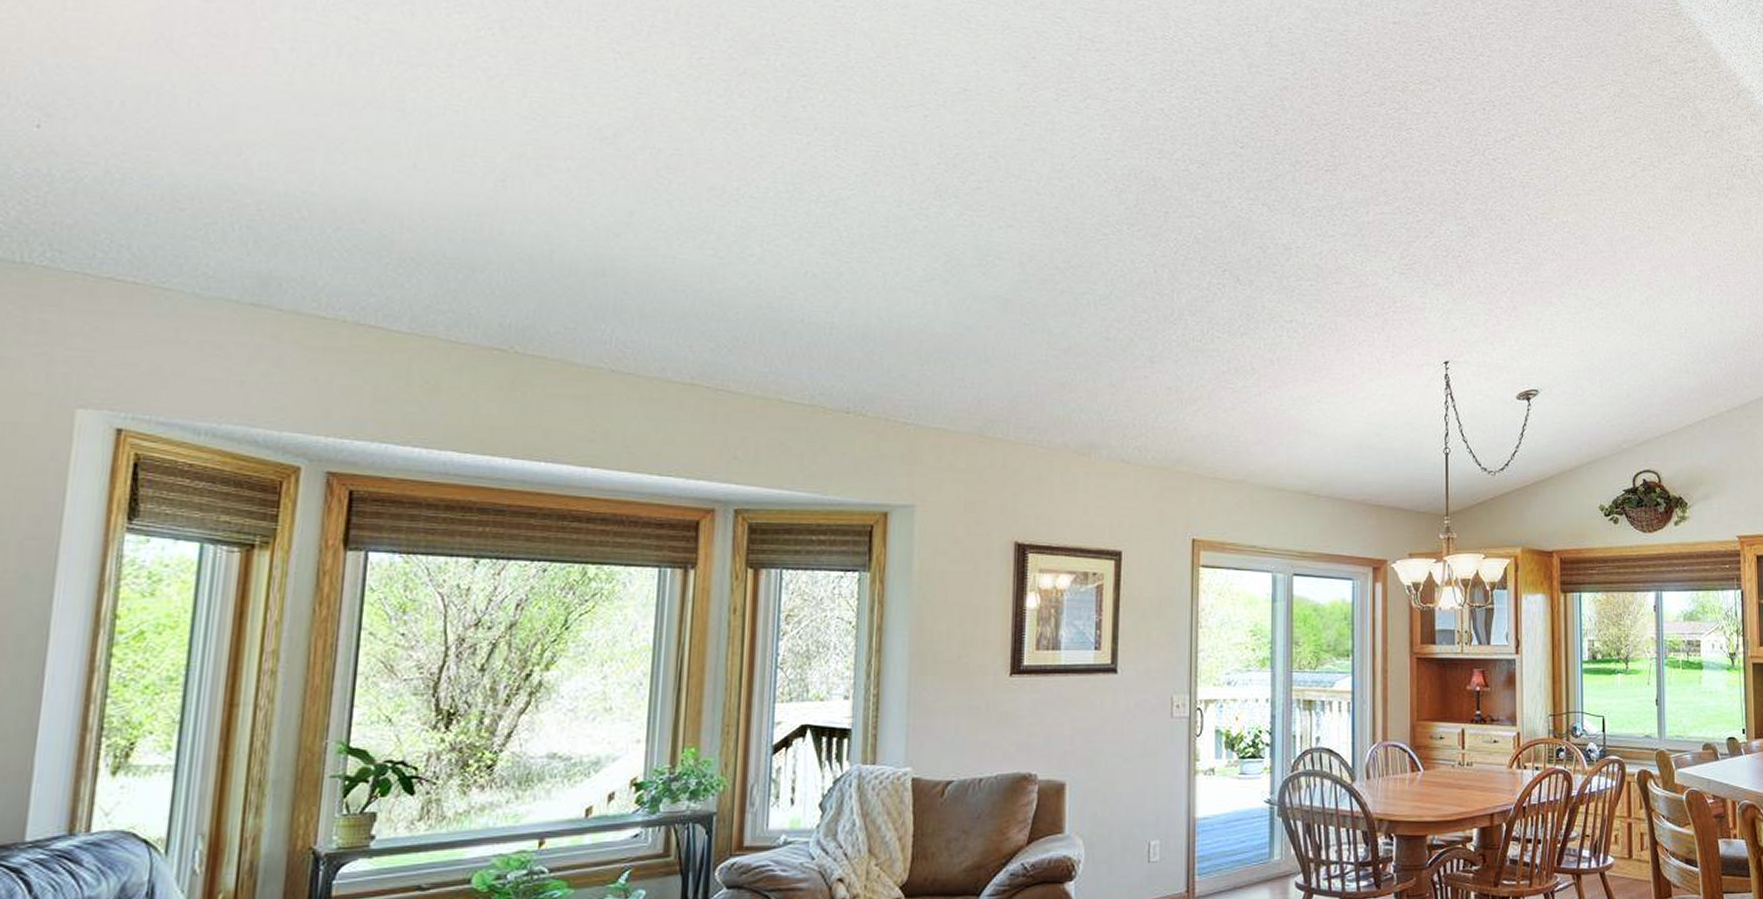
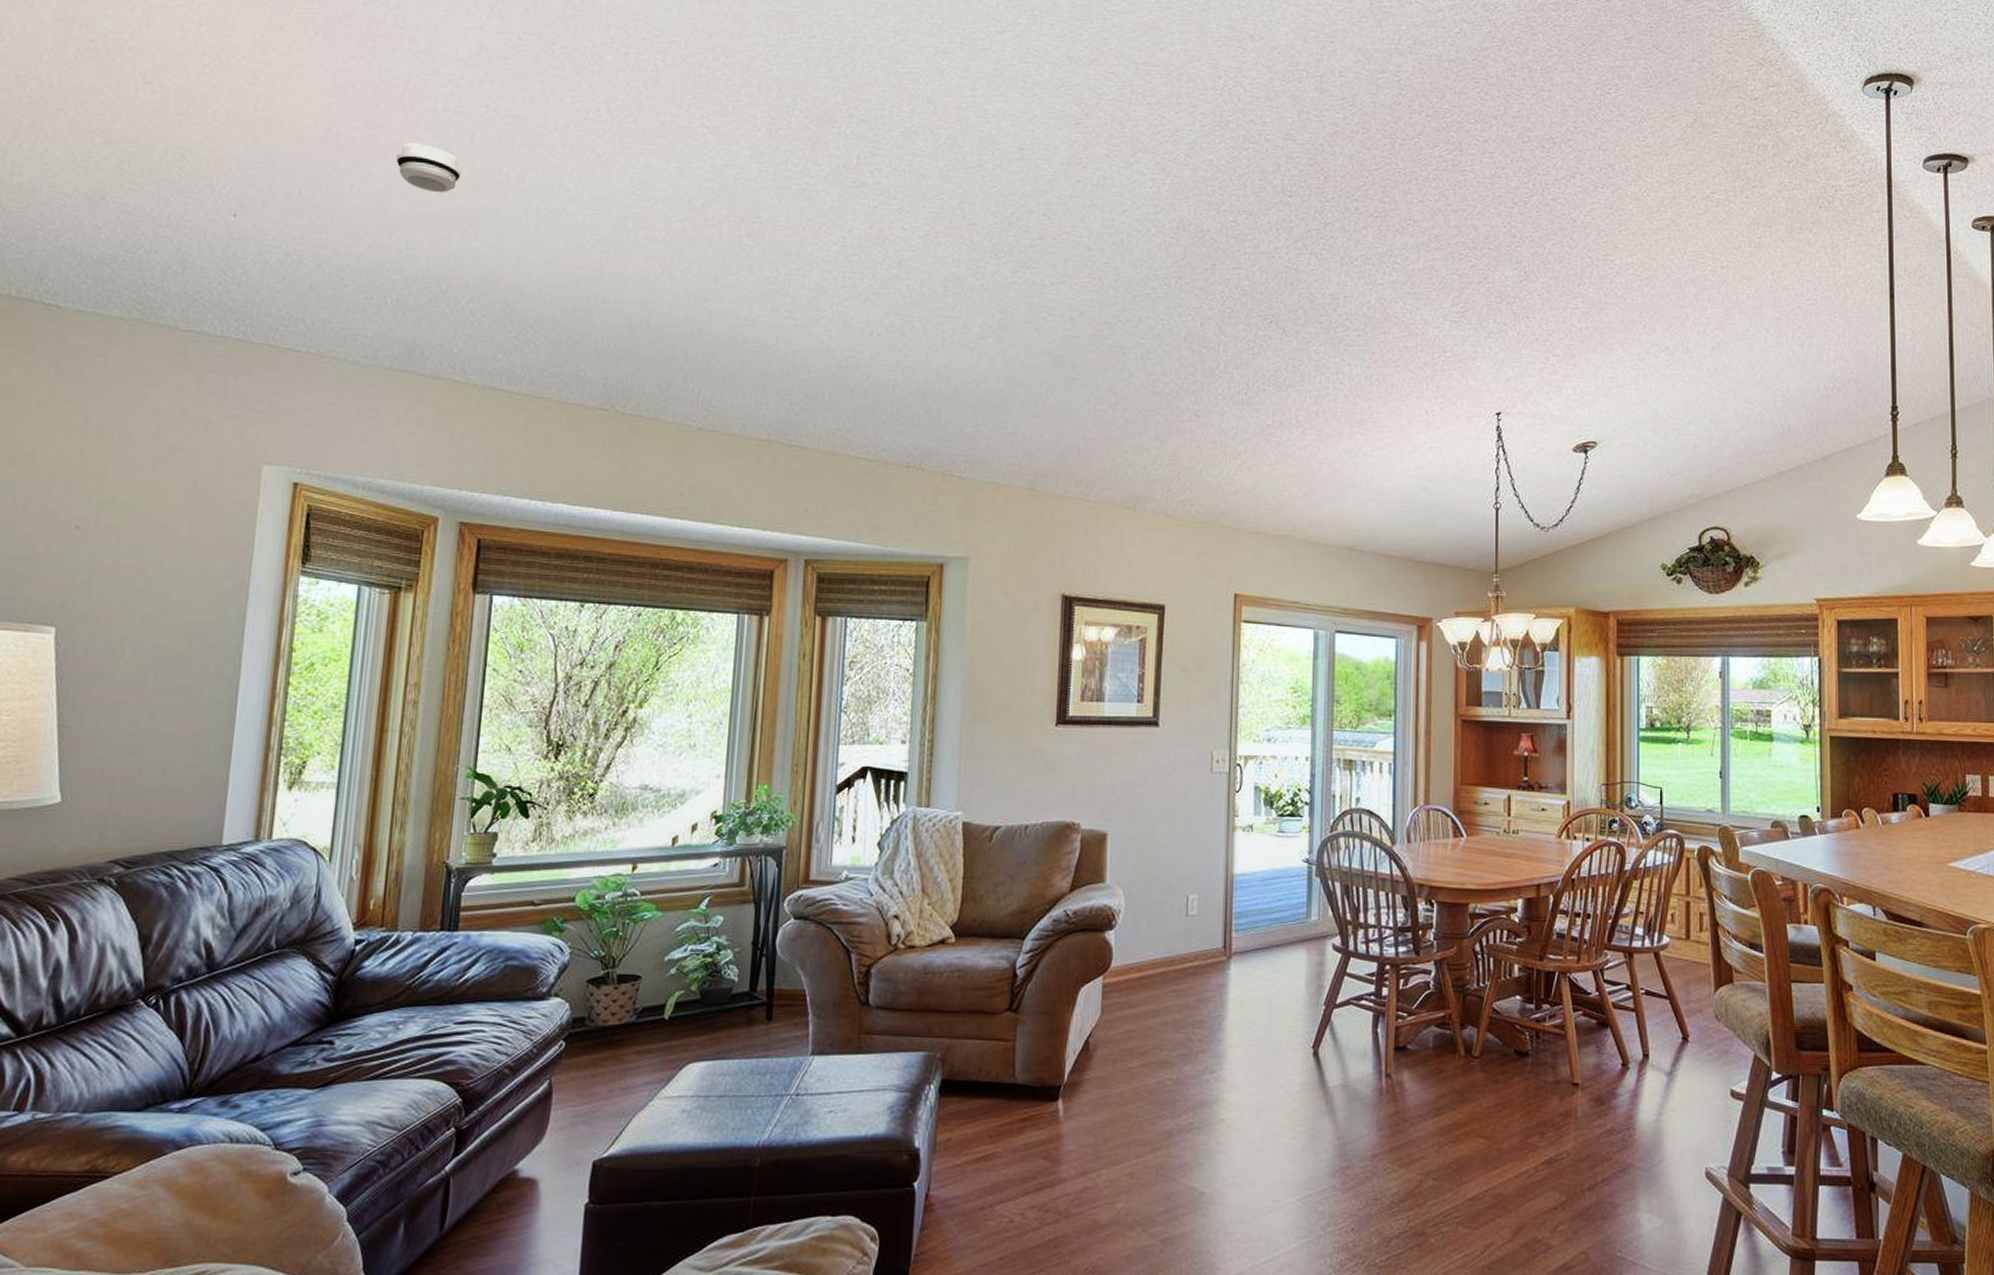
smoke detector: none [245,54,326,111] -> present [396,143,461,193]

